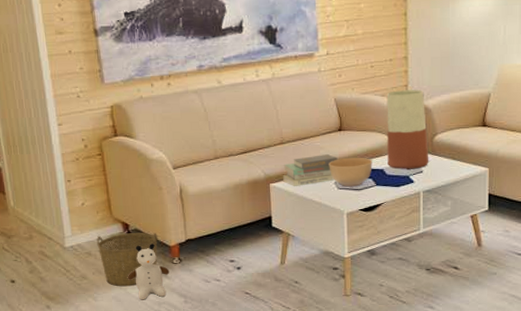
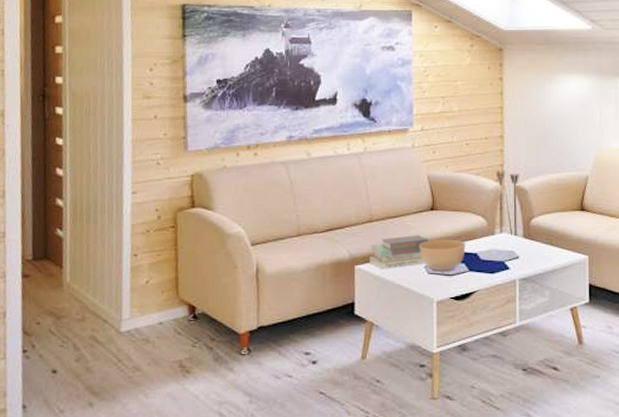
basket: present [96,233,158,286] -> none [157,317,226,380]
stuffed animal: present [127,244,170,300] -> none [186,330,236,399]
vase: present [386,90,429,170] -> none [481,170,526,254]

